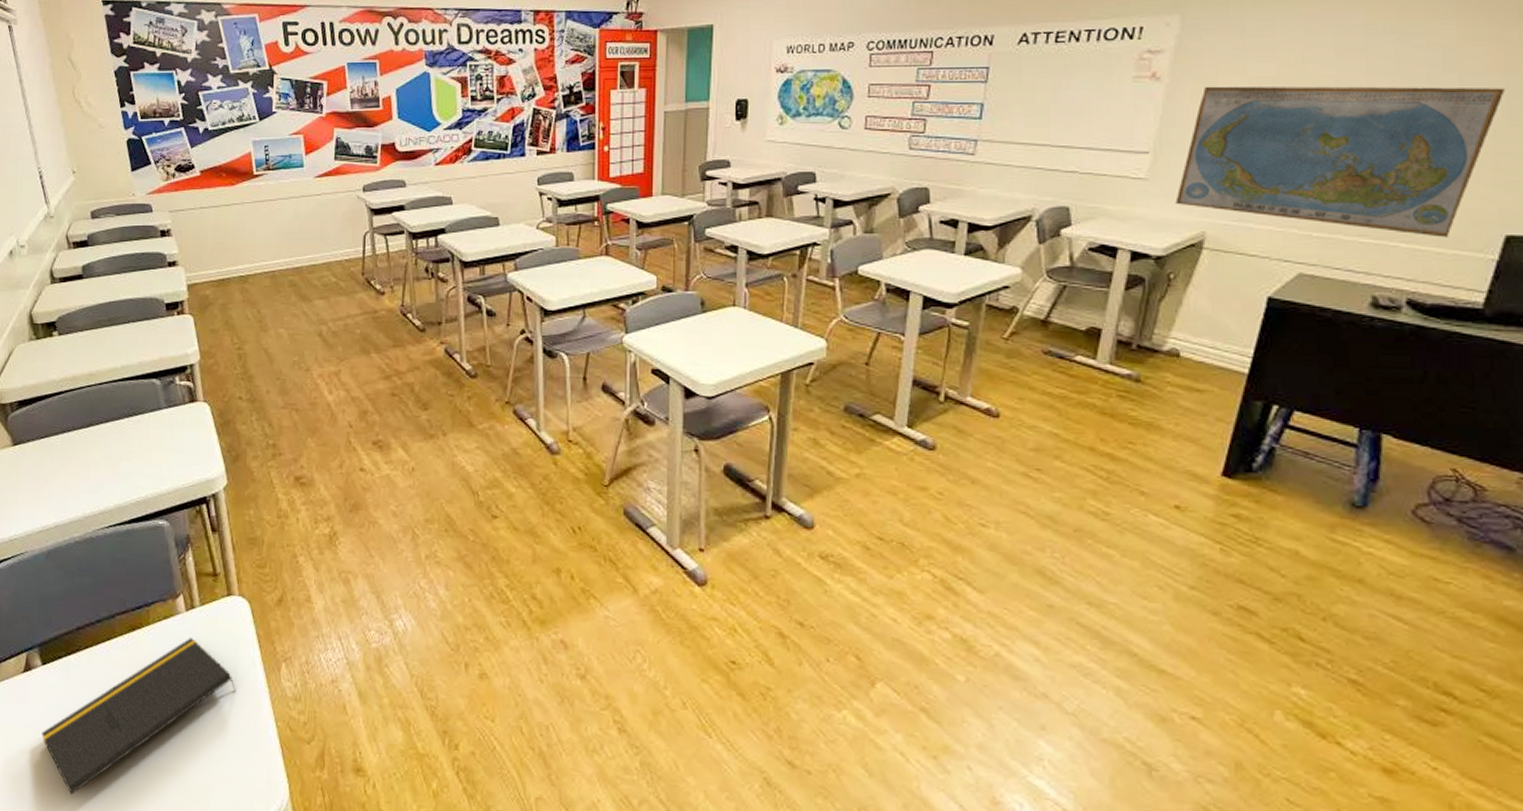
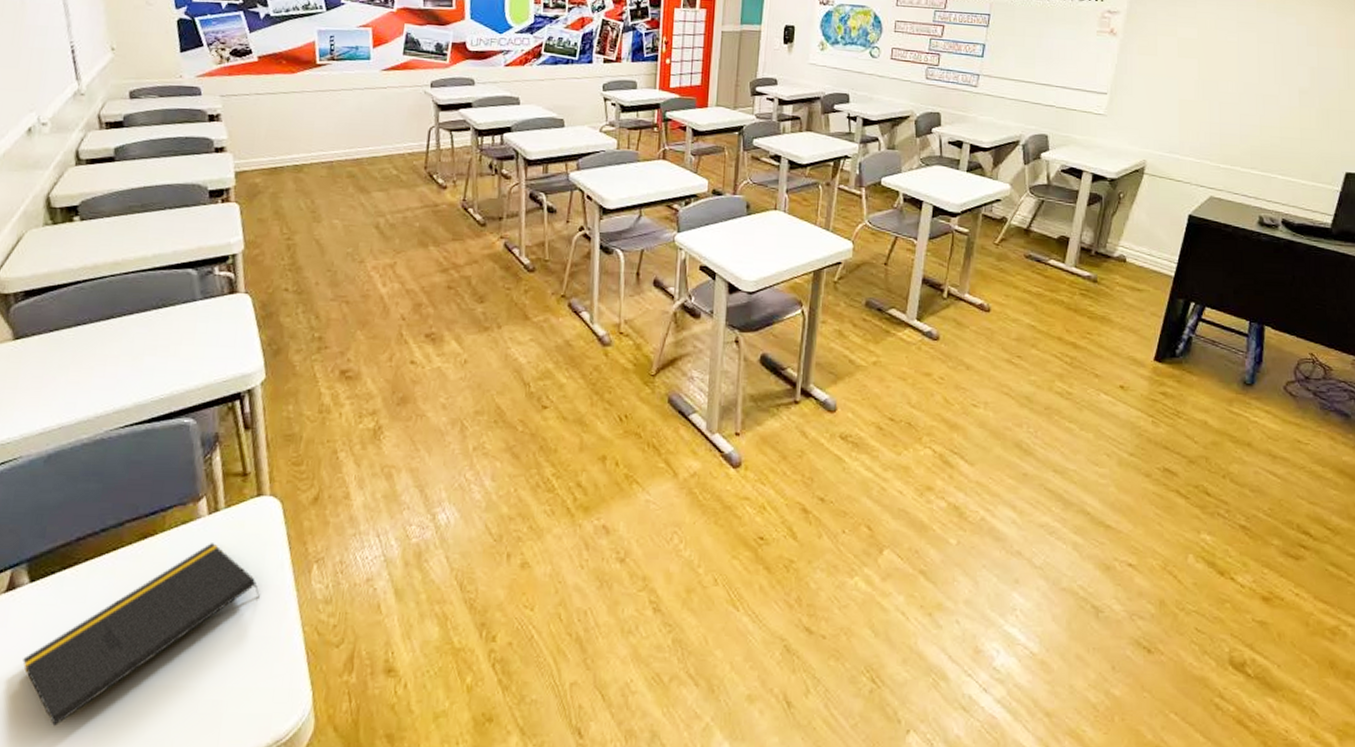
world map: present [1175,86,1505,238] -> none [1125,43,1346,172]

